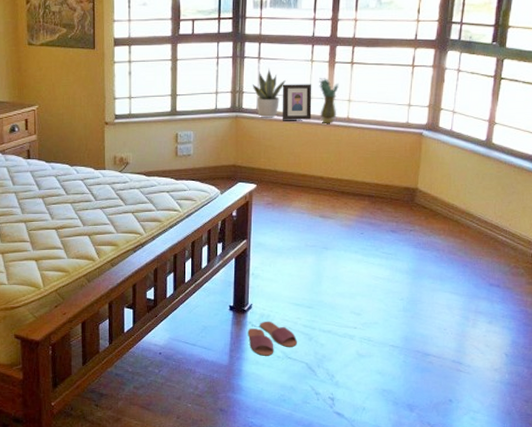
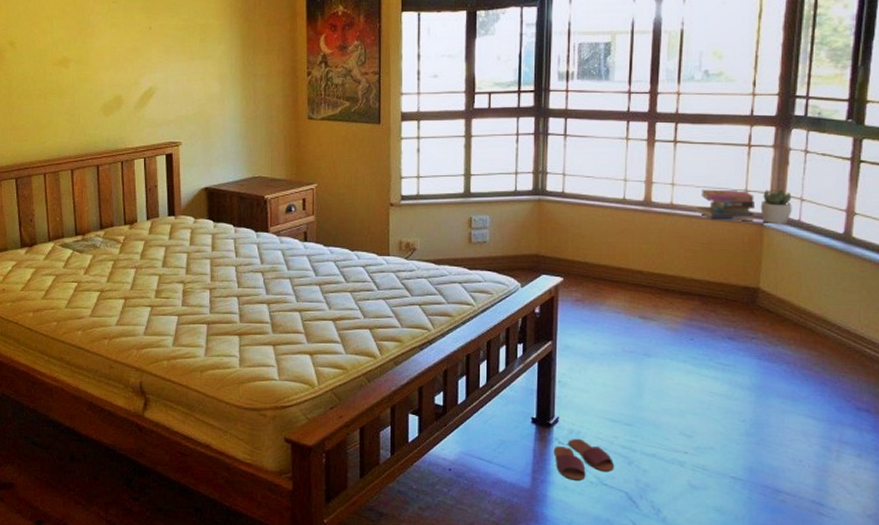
potted plant: present [252,68,287,118] -> none [557,146,598,202]
picture frame: present [282,84,312,120] -> none [592,164,628,205]
vase: present [318,78,339,123] -> none [635,158,660,210]
books: none [367,104,416,132] -> present [695,189,754,222]
succulent plant: none [420,104,446,134] -> present [760,189,792,225]

